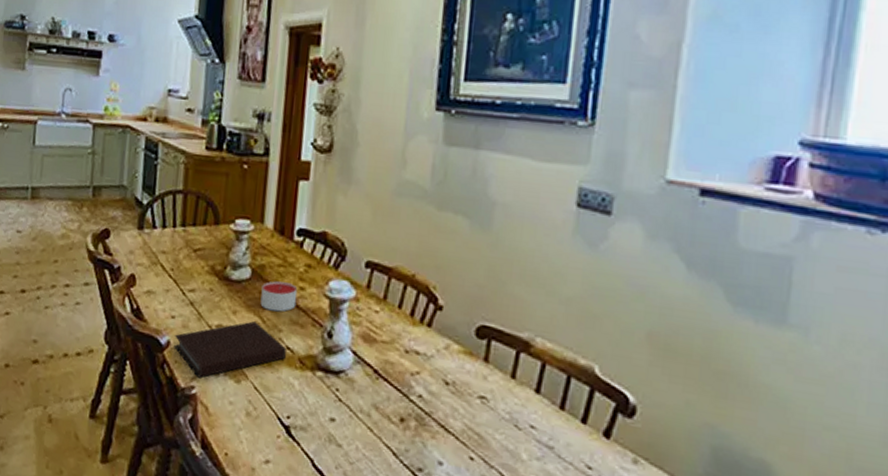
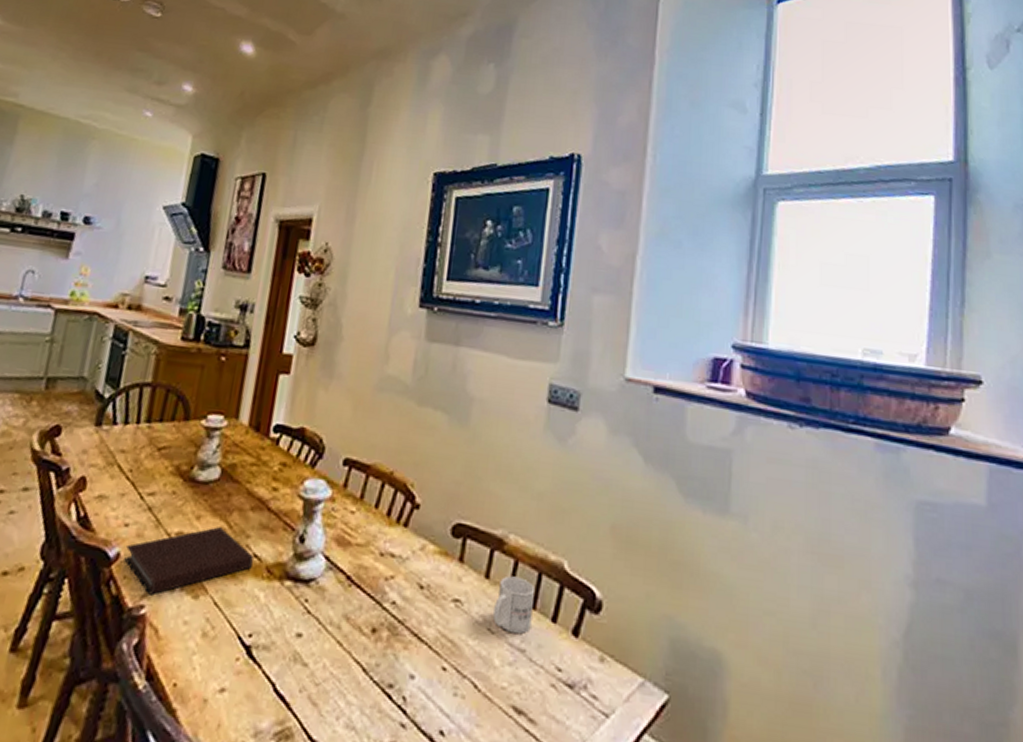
candle: present [260,281,298,312] -> none [228,481,270,516]
mug: none [520,376,563,432] -> present [493,575,534,634]

